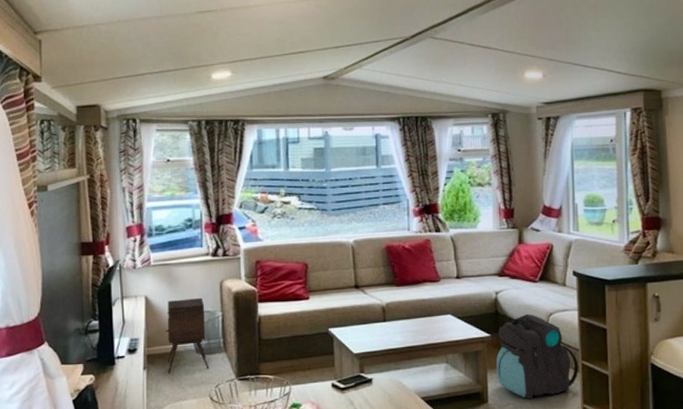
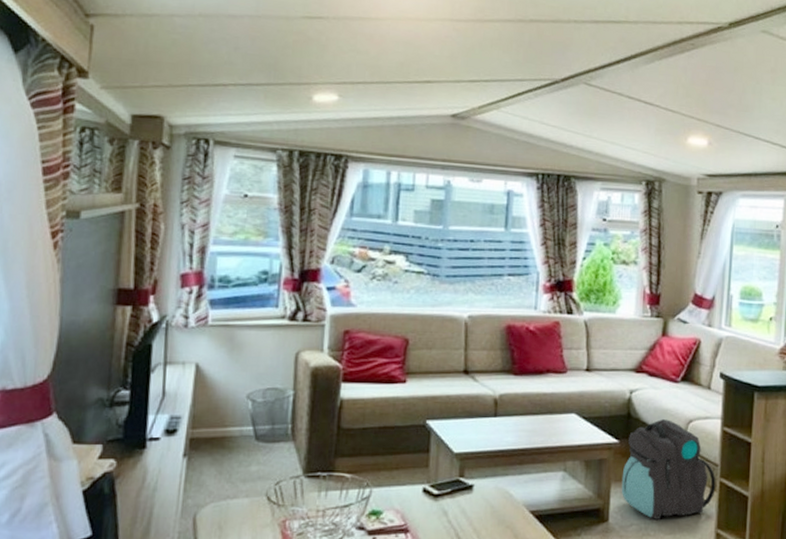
side table: present [165,297,209,374] -> none [215,370,272,464]

